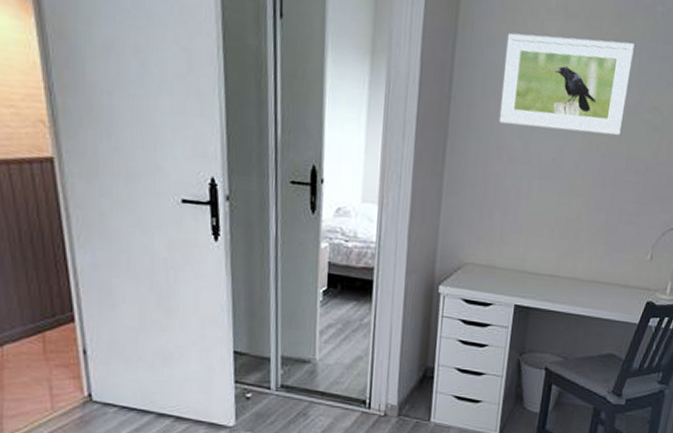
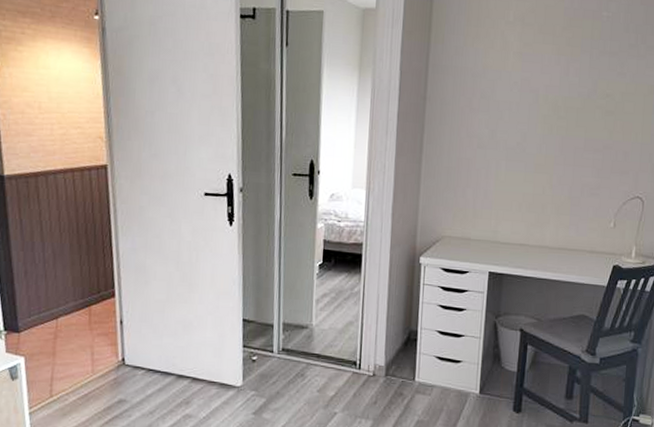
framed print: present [499,33,634,136] -> none [468,42,585,121]

